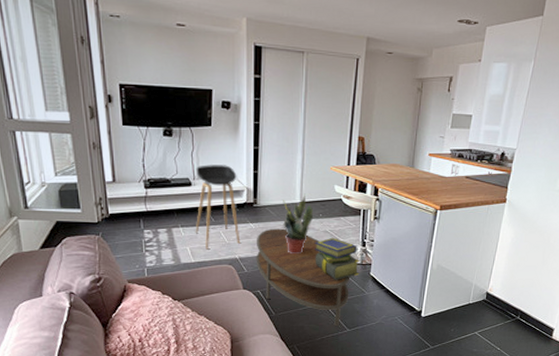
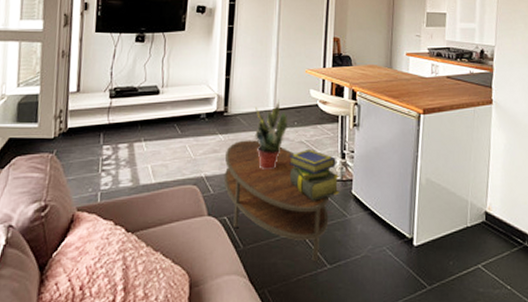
stool: present [195,165,241,250] -> none [158,70,208,167]

